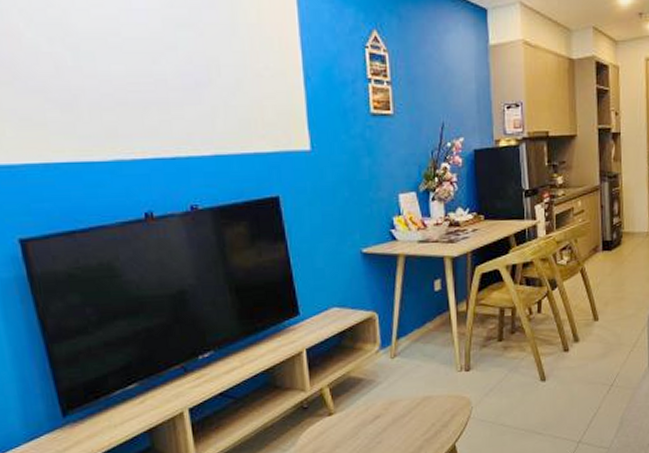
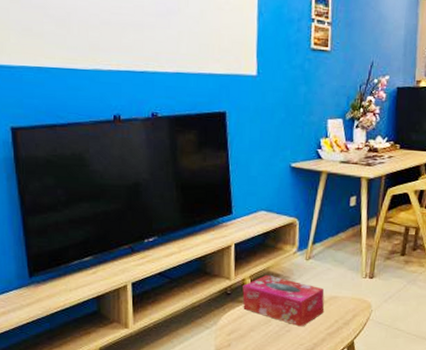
tissue box: none [321,380,419,436] -> present [242,274,325,327]

